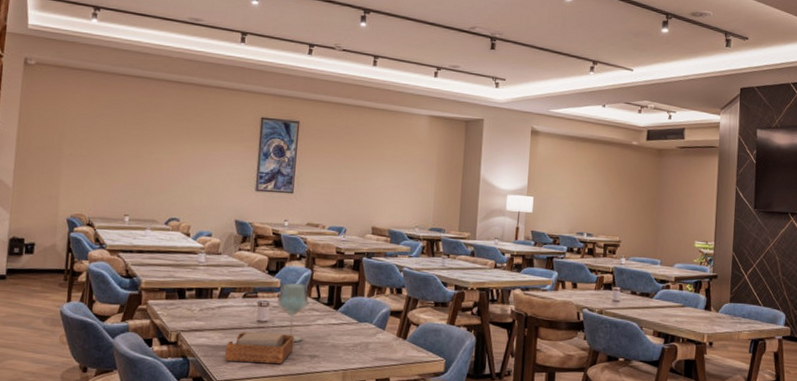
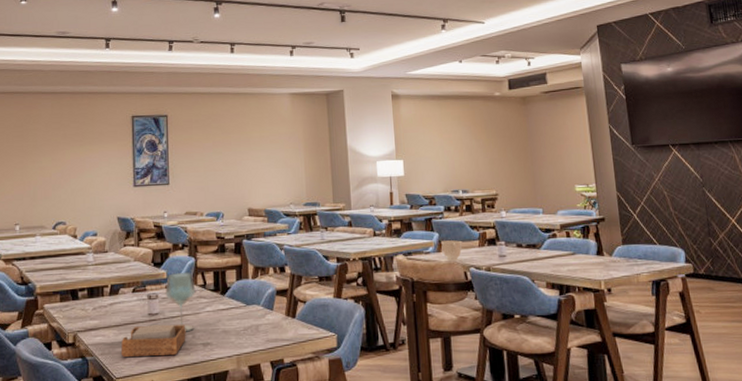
teacup: none [558,280,580,301] -> present [440,240,462,261]

